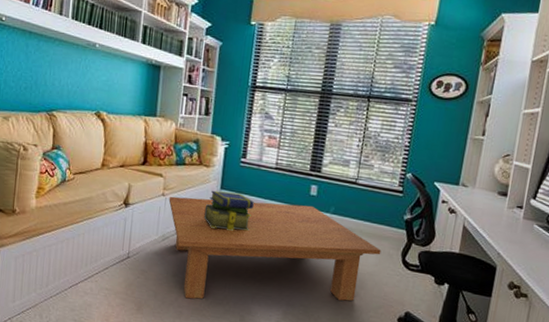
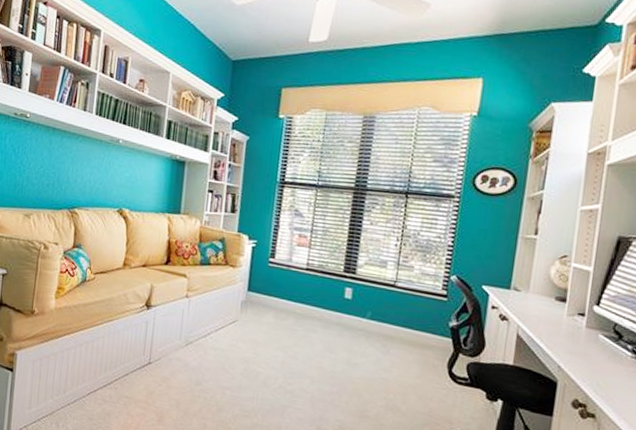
coffee table: present [168,196,382,301] -> none [192,298,425,417]
stack of books: present [203,190,254,231] -> none [229,292,284,337]

